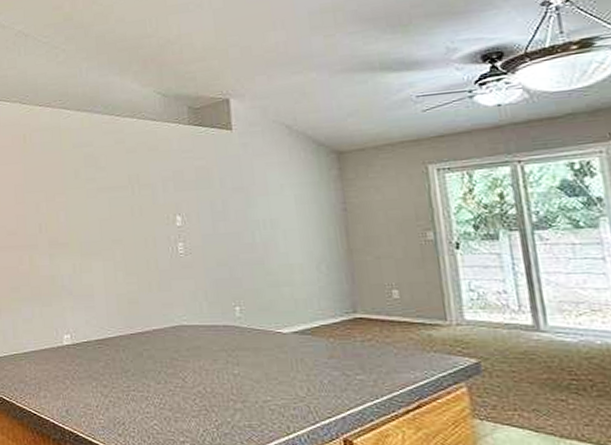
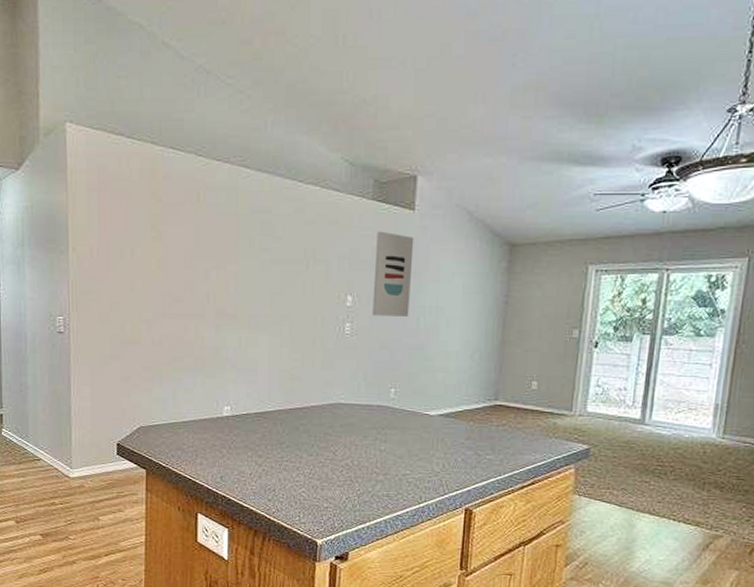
wall art: none [197,152,243,234] -> present [372,231,414,317]

